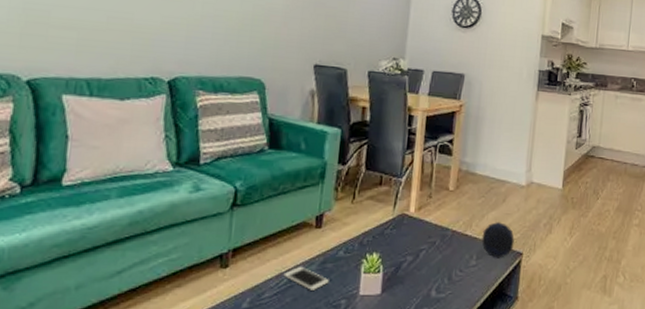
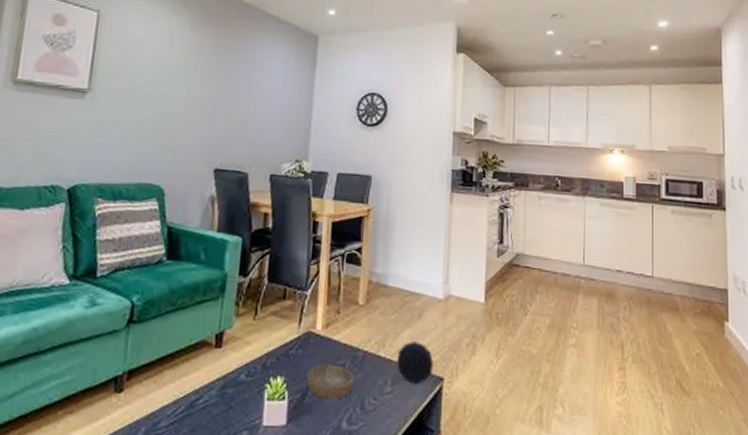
cell phone: present [283,266,329,290] -> none [180,391,230,420]
bowl: none [400,241,443,272] -> present [307,364,354,400]

